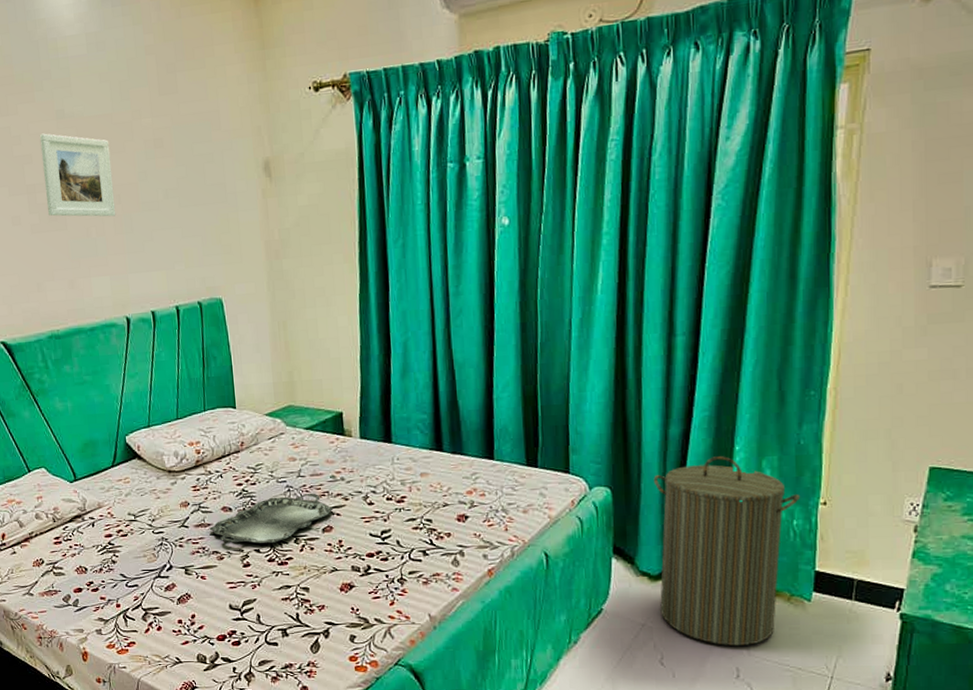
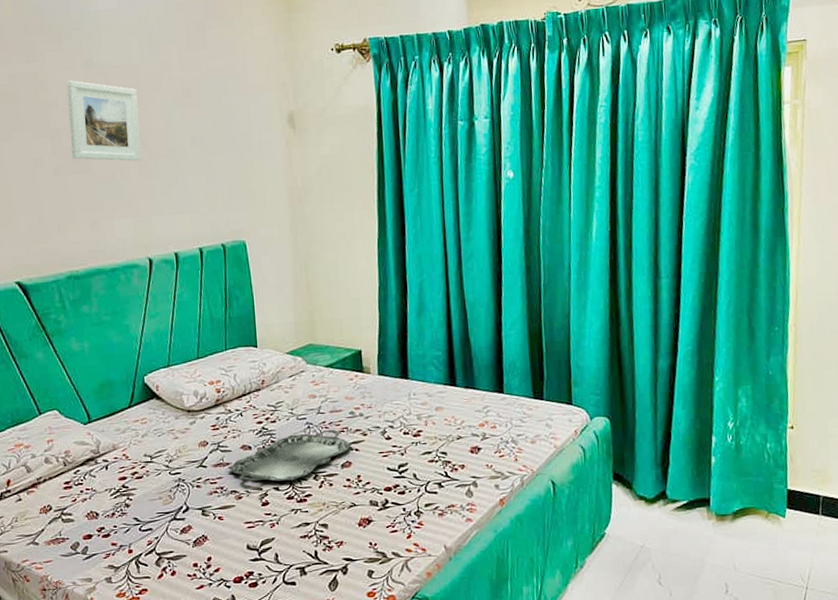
laundry hamper: present [653,456,801,646] -> none [646,386,772,563]

